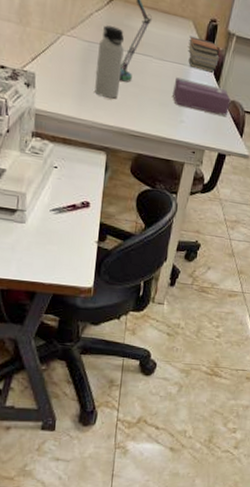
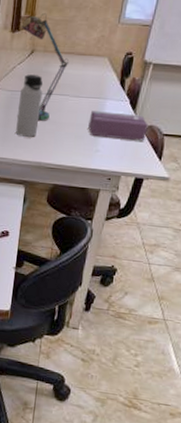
book stack: present [187,36,219,73] -> none [102,71,136,102]

